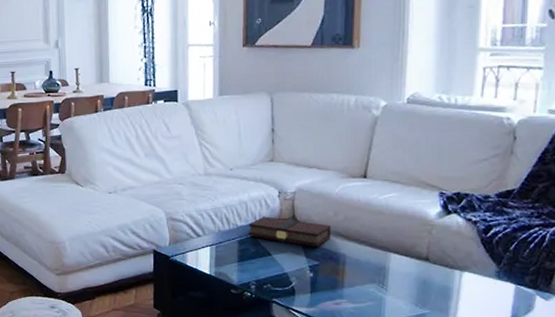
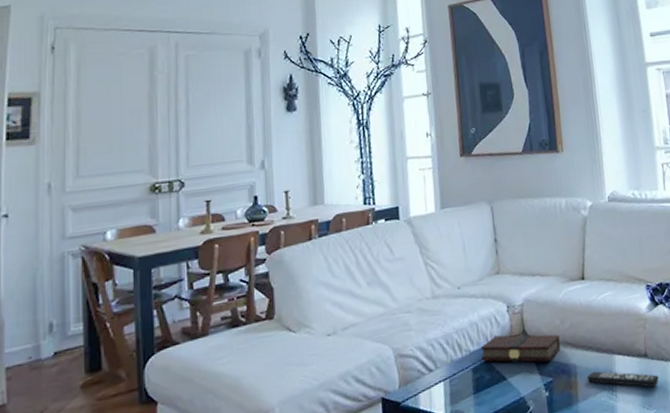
remote control: none [356,264,439,289] -> present [586,371,659,387]

